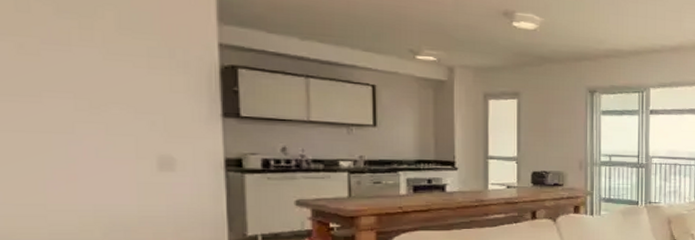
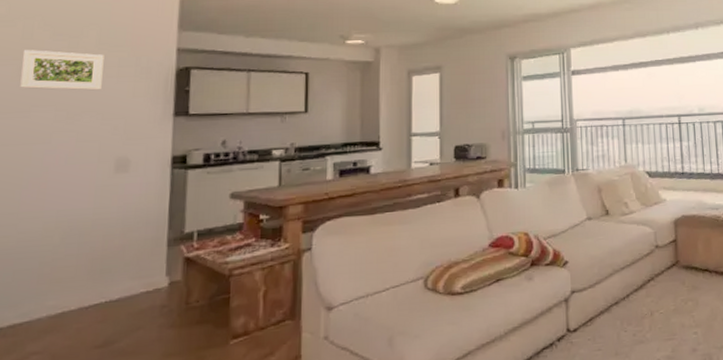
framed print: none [19,25,129,81] -> present [20,50,104,91]

